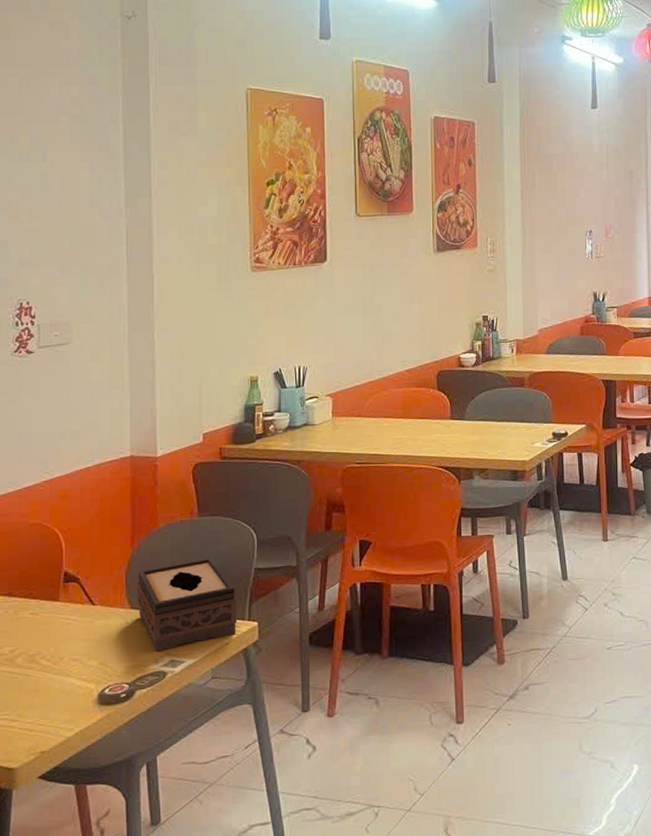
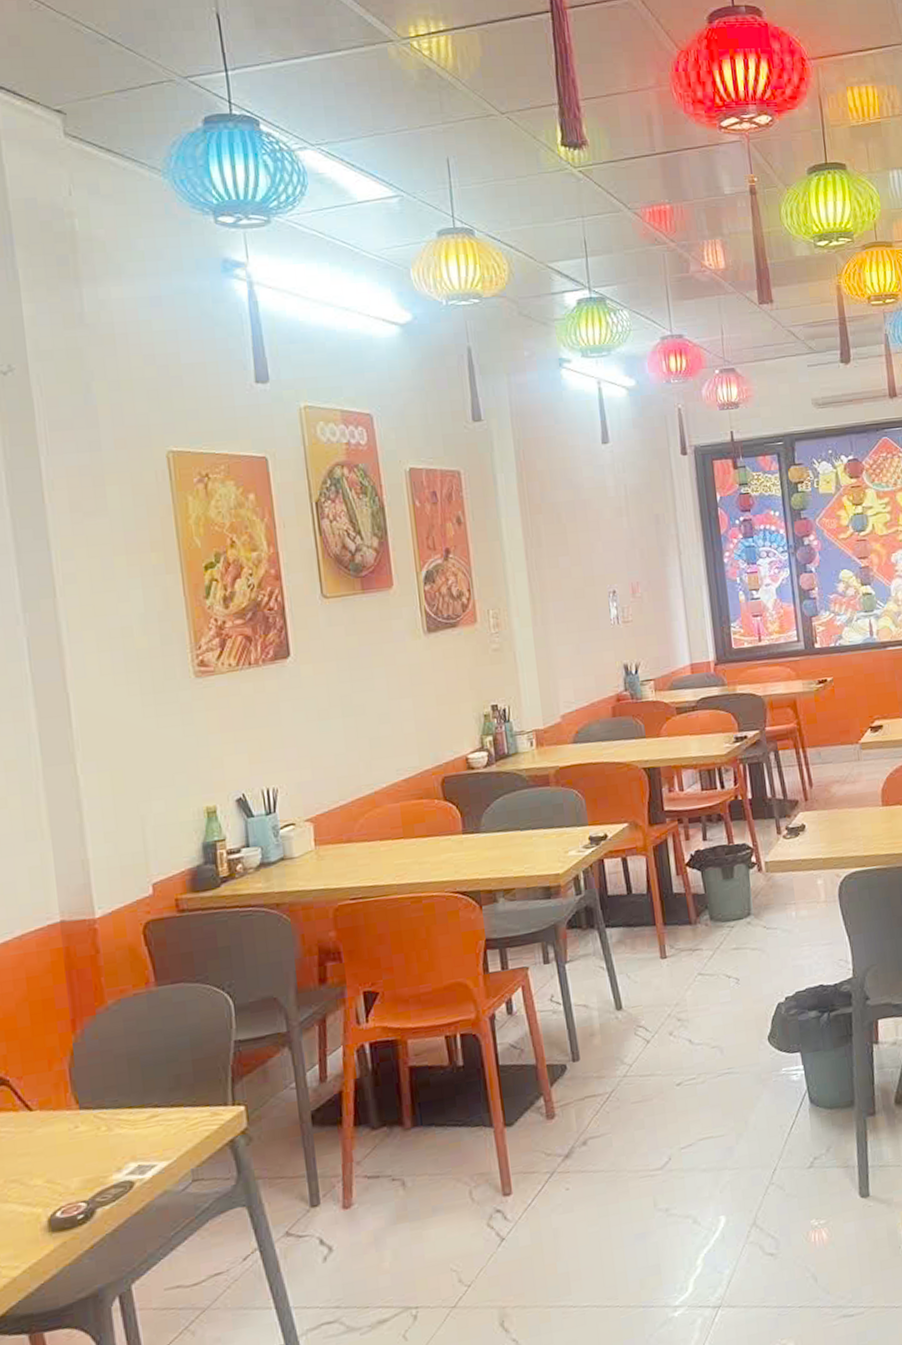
tissue box: present [137,558,237,653] -> none [84,1034,218,1159]

